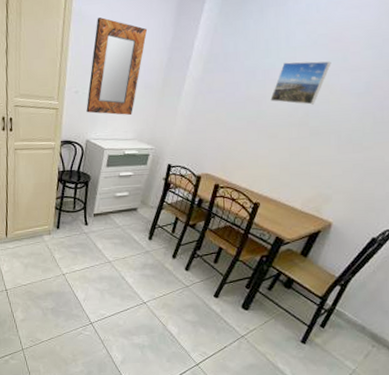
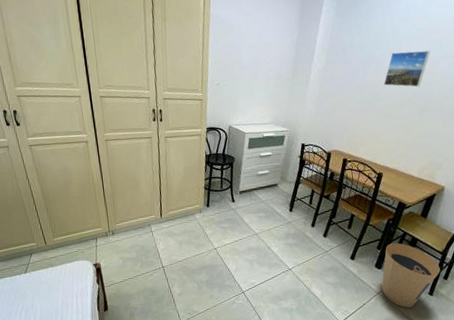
home mirror: present [86,17,148,115] -> none [227,20,276,103]
trash can: none [247,283,318,355] -> present [381,243,441,308]

